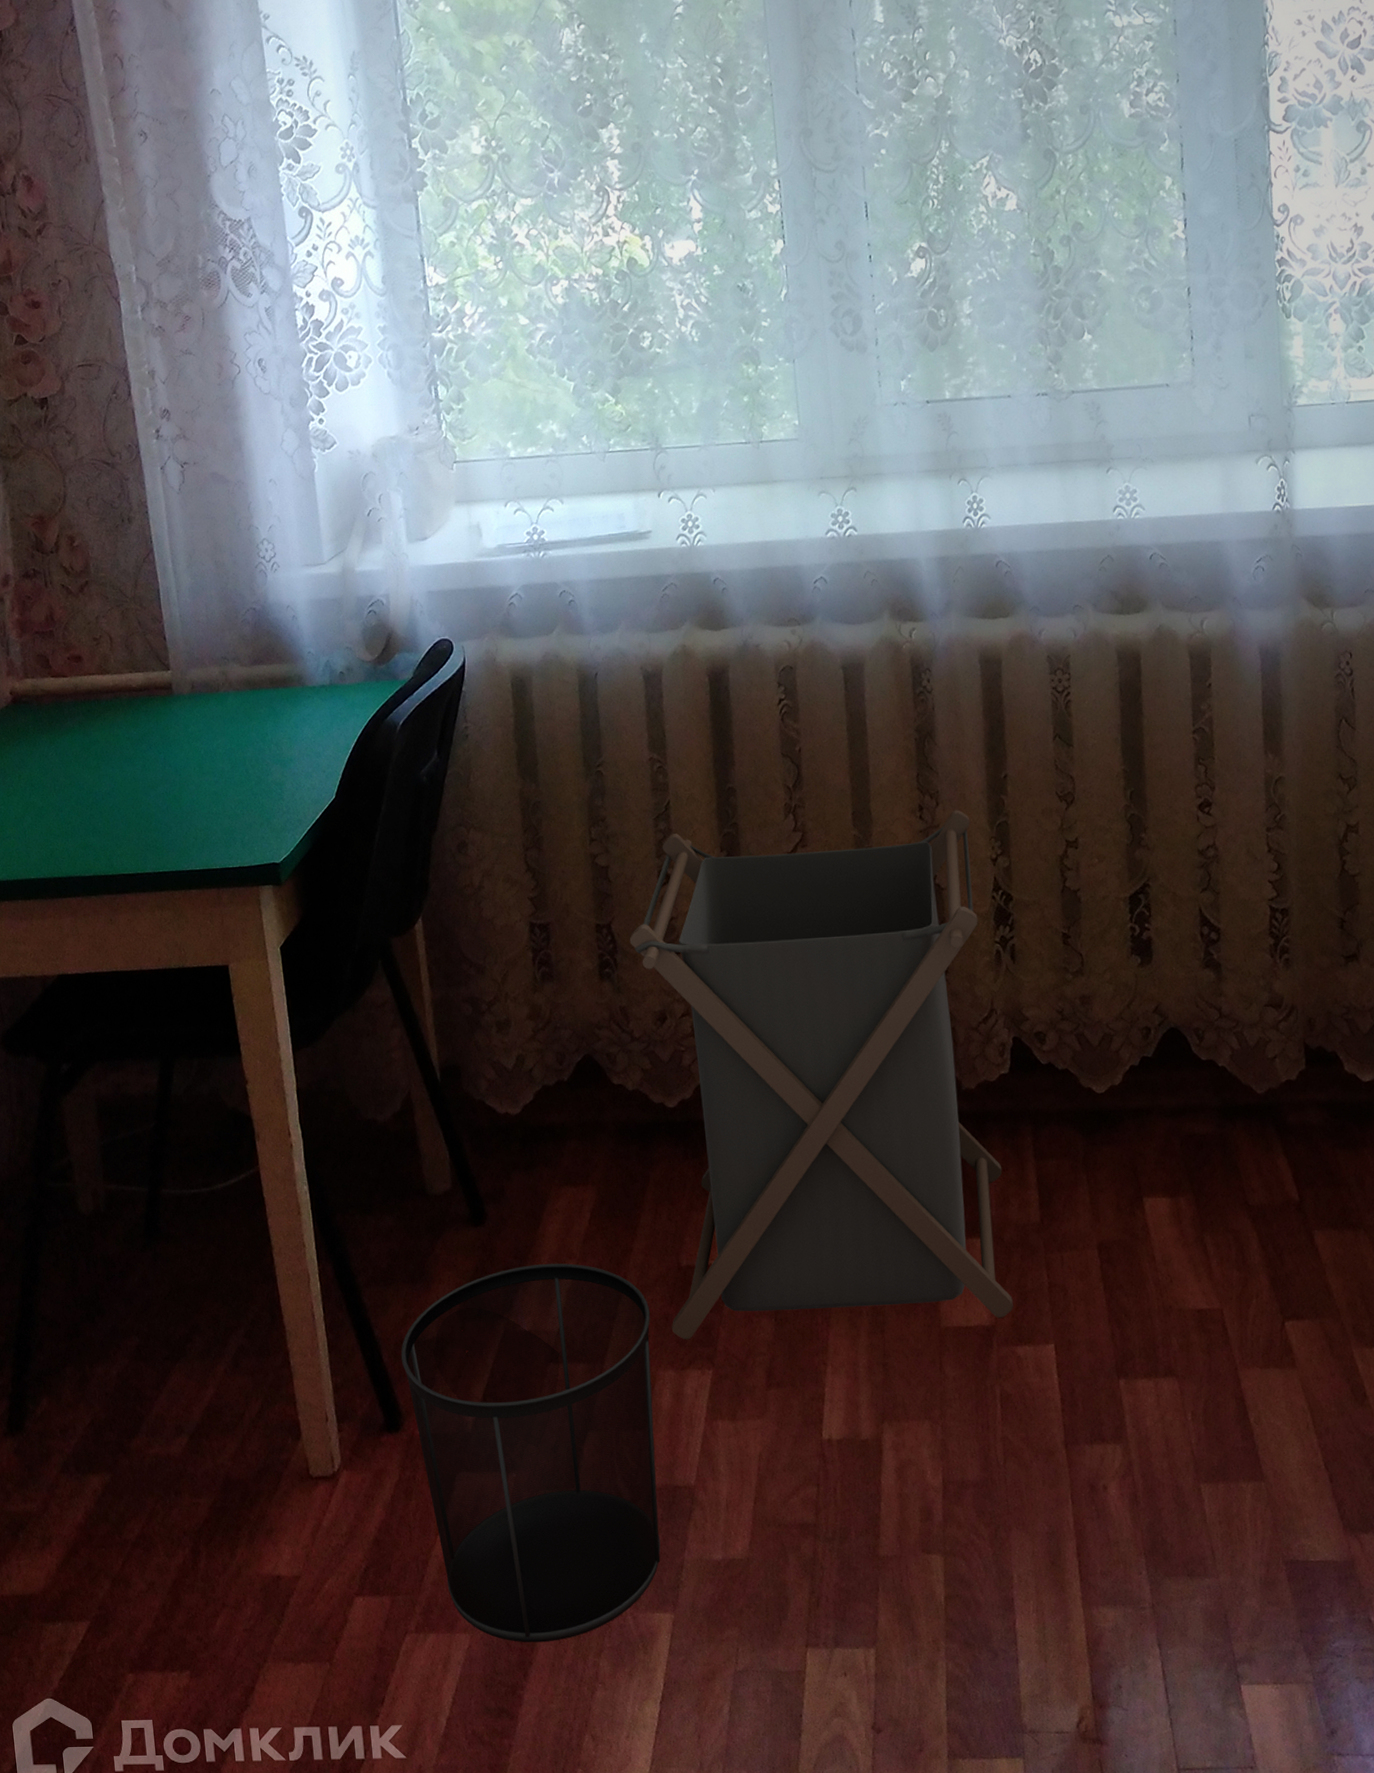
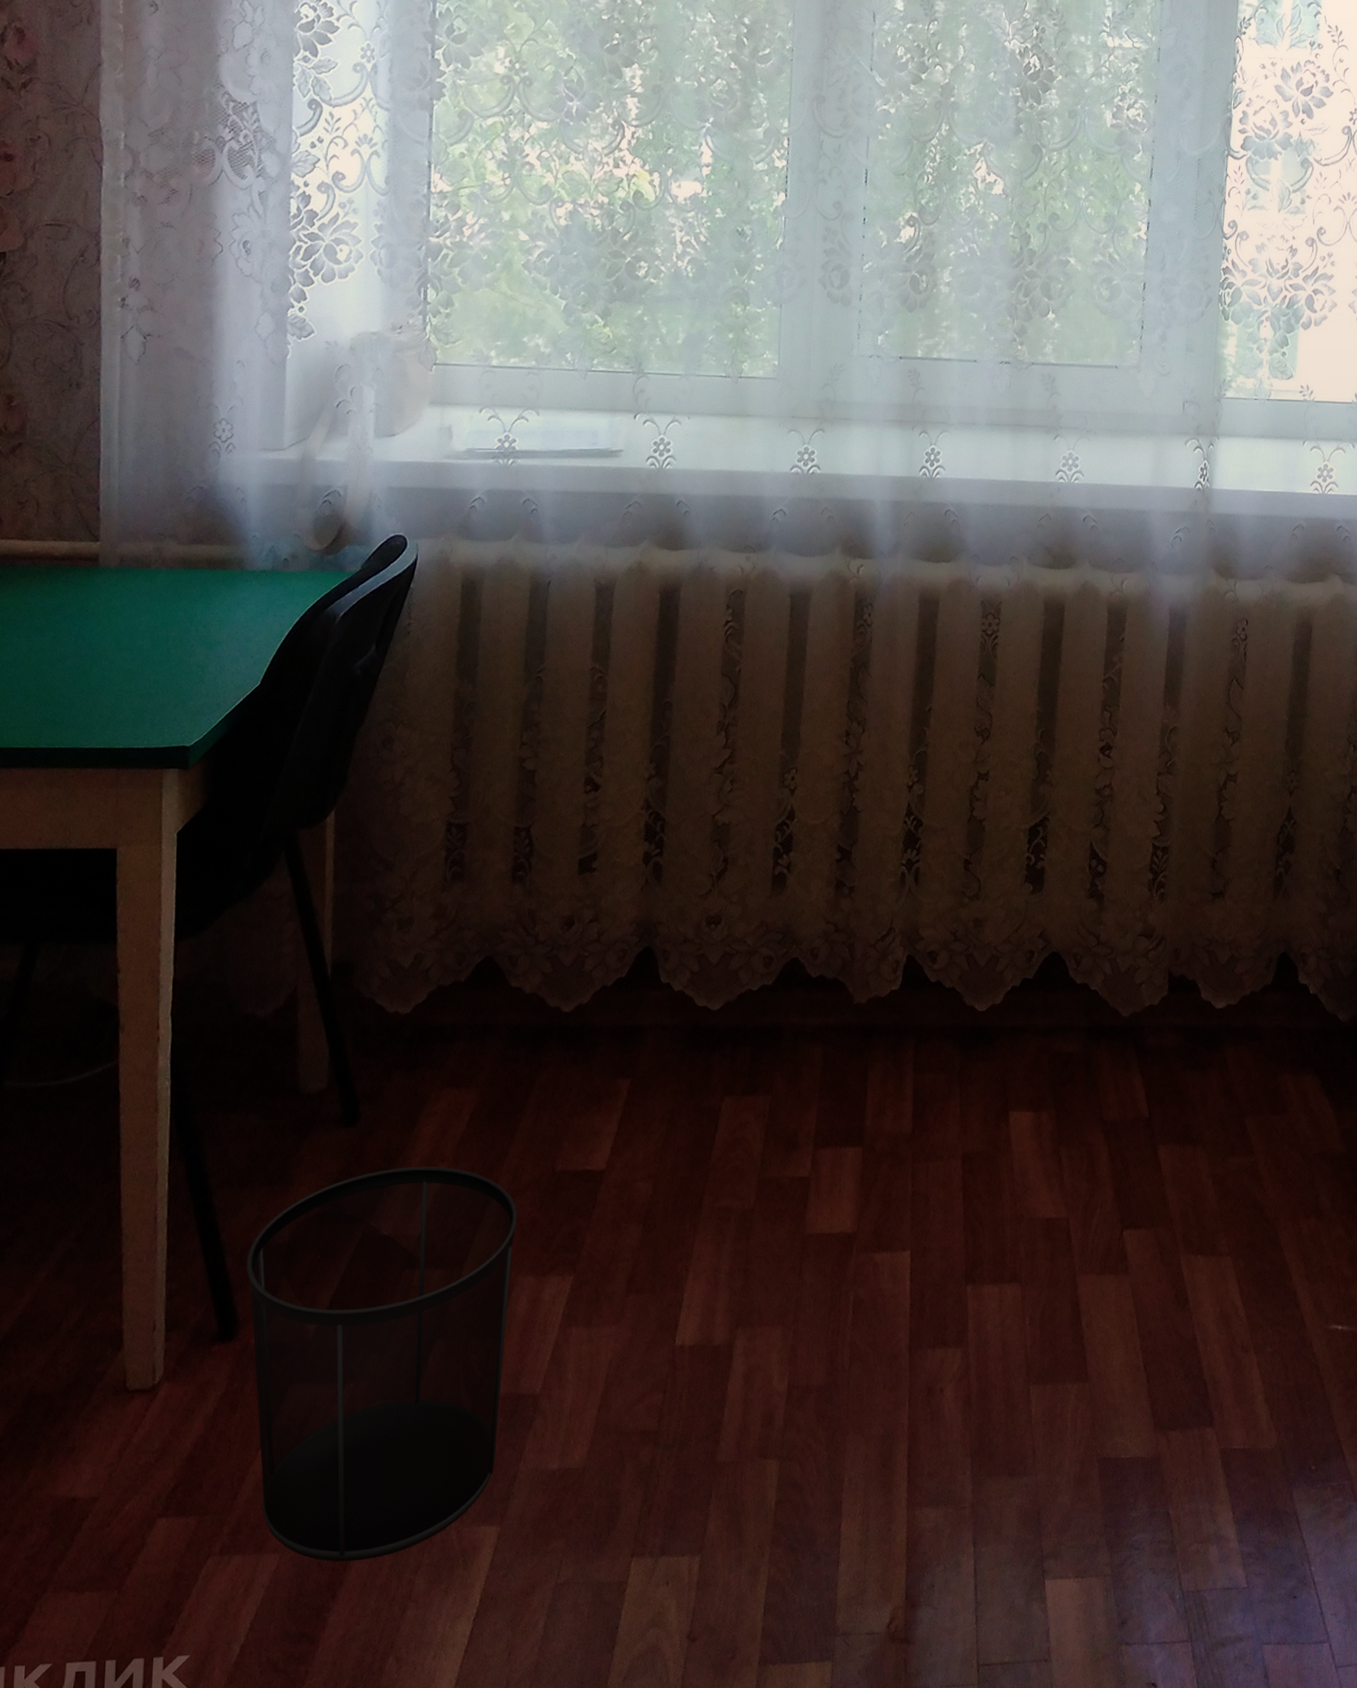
laundry basket: present [629,809,1013,1340] -> none [537,737,892,1246]

